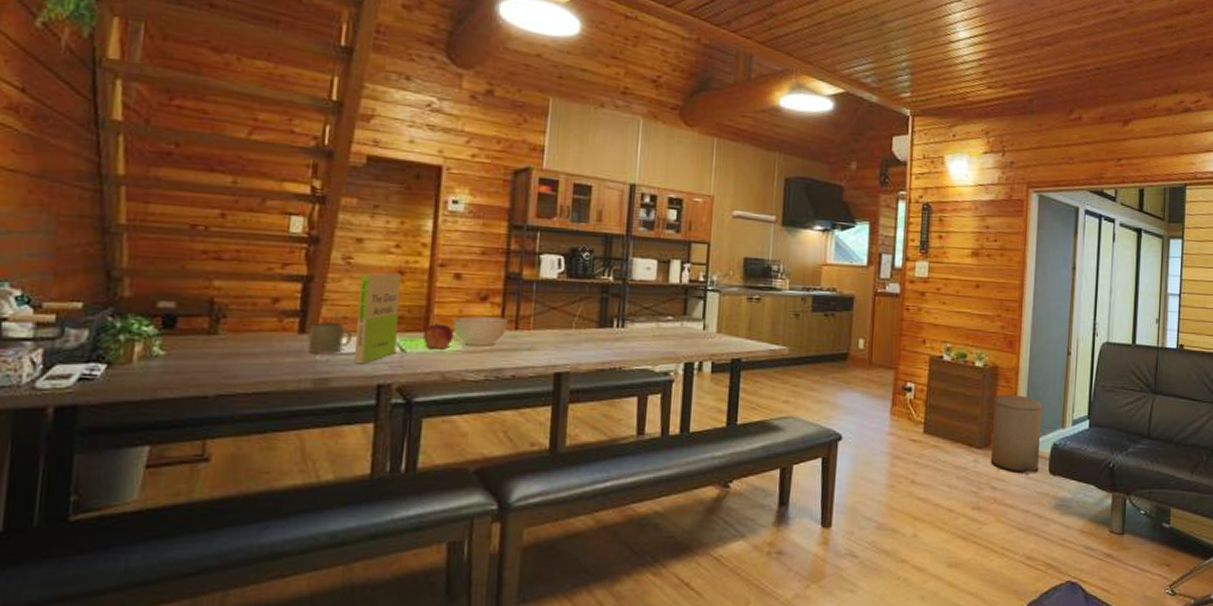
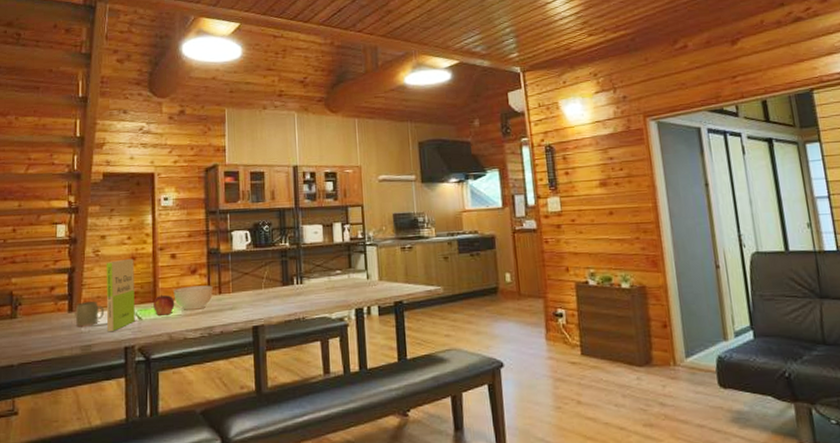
pedal bin: present [990,394,1042,474] -> none [646,311,708,389]

